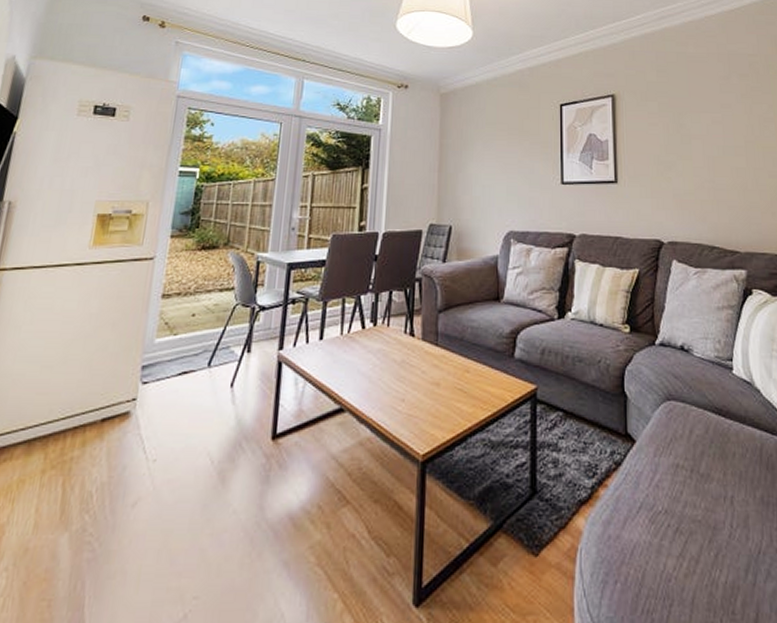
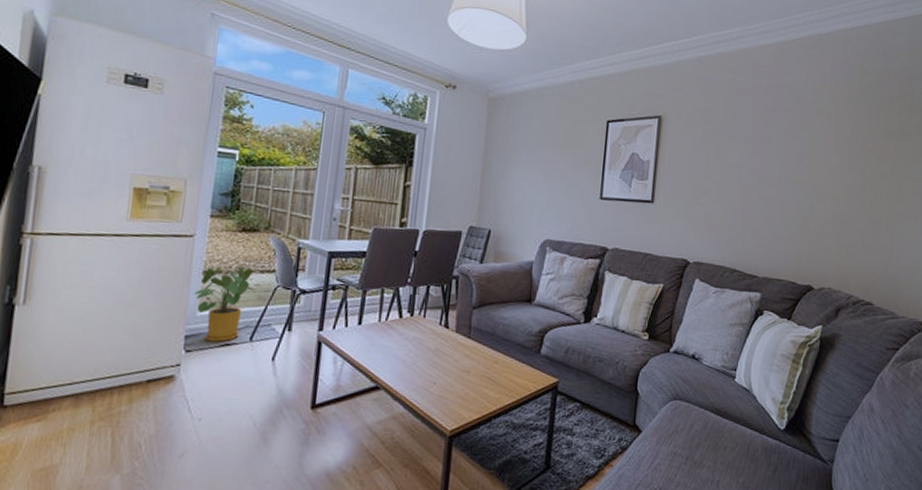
house plant: none [152,286,215,370] -> present [194,266,256,342]

